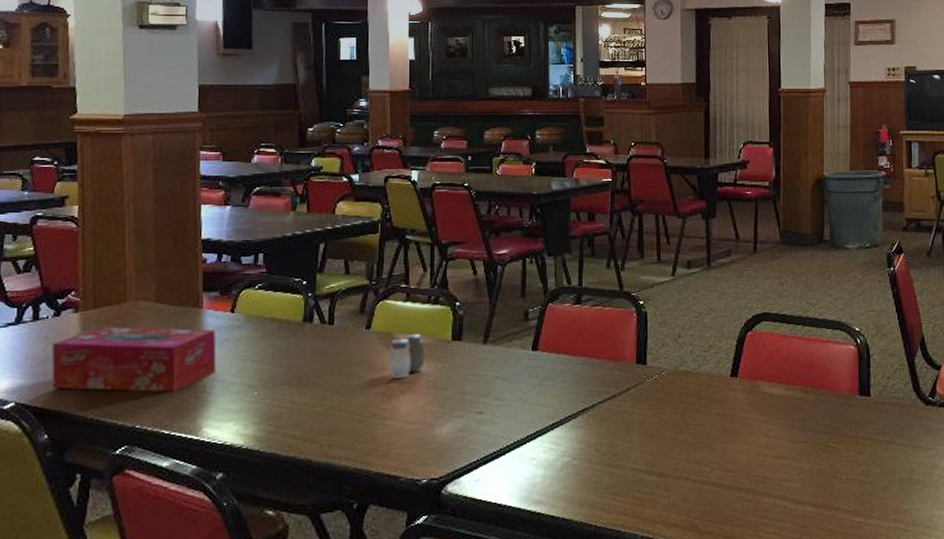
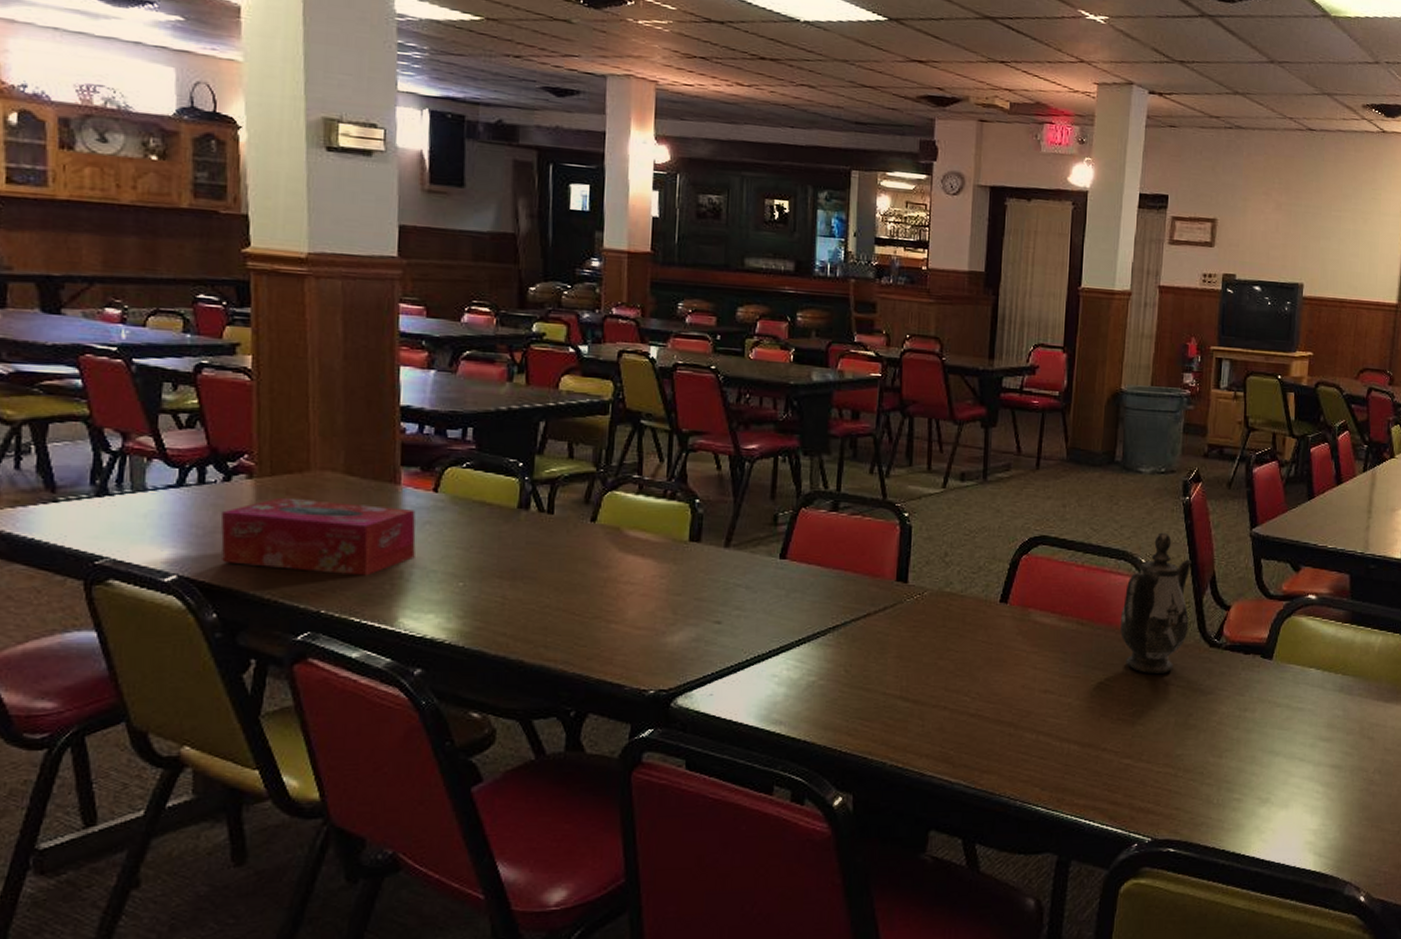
salt and pepper shaker: present [388,333,425,379] -> none [615,530,658,579]
teapot: none [841,302,904,434] -> present [1119,532,1192,673]

